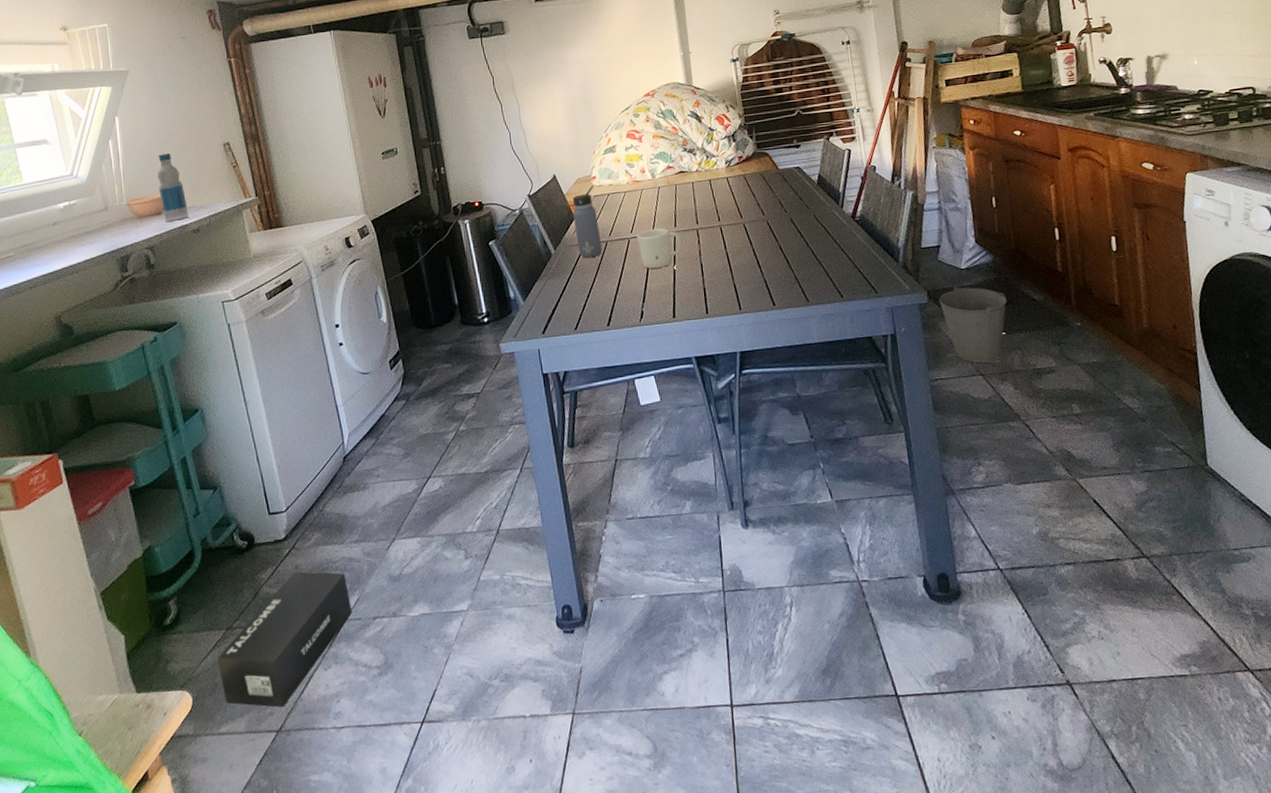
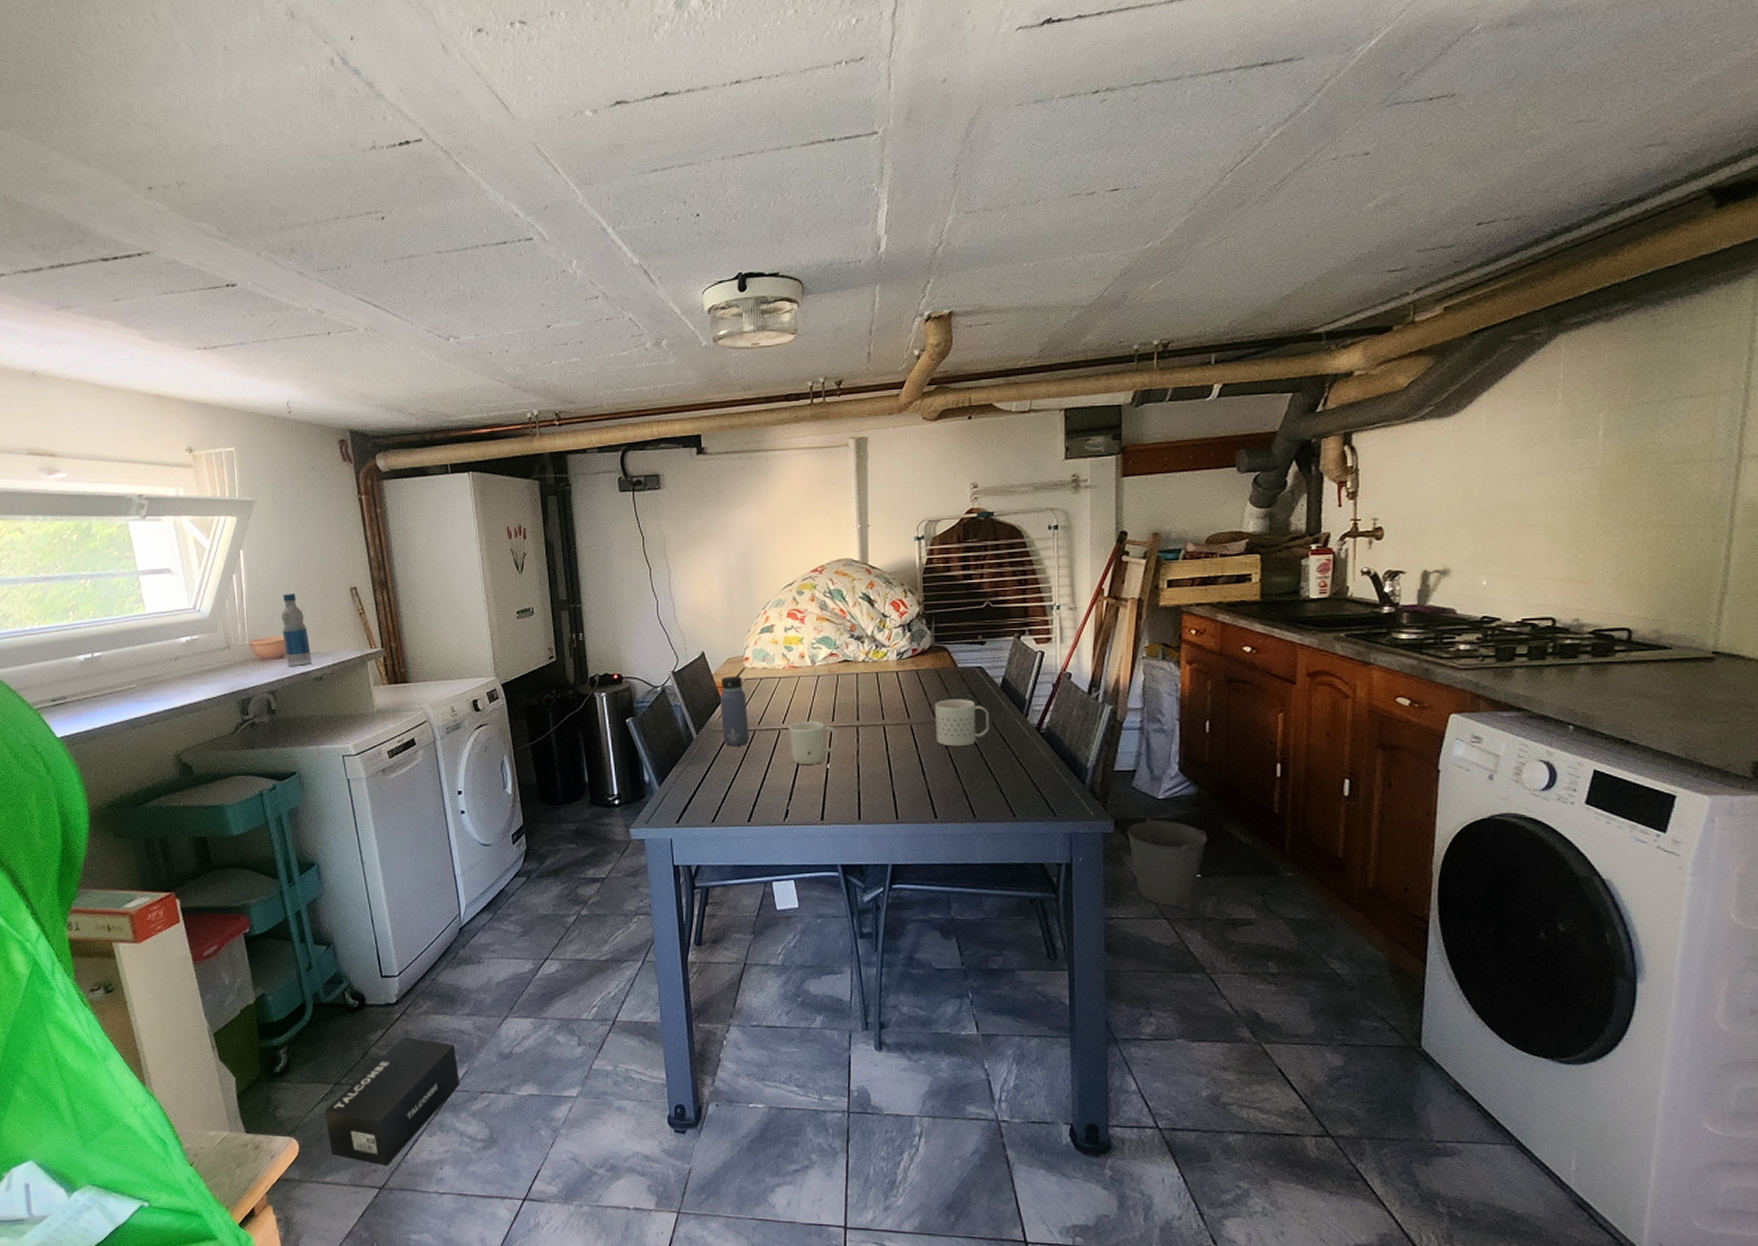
mug: none [762,196,812,240] -> present [934,699,990,747]

